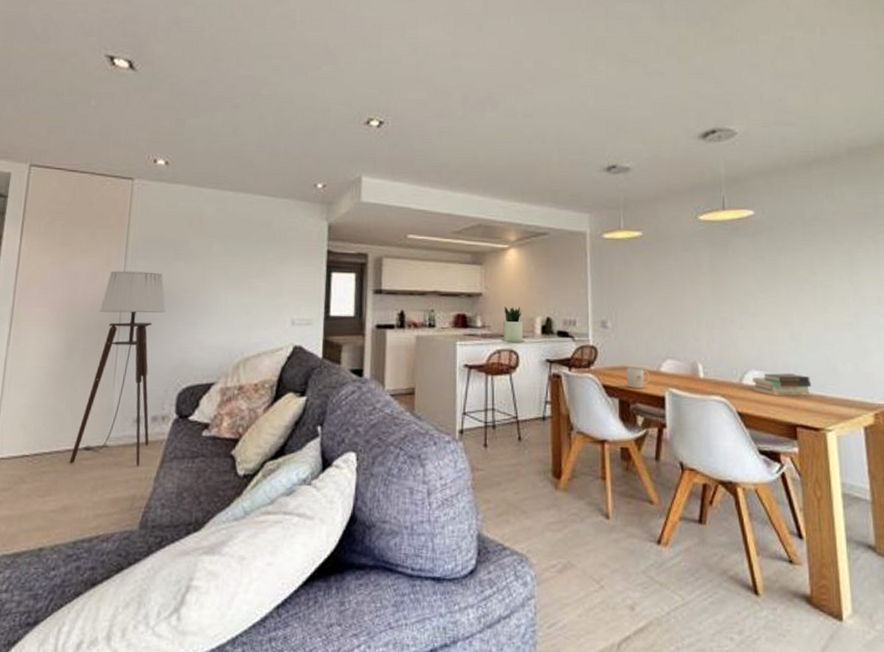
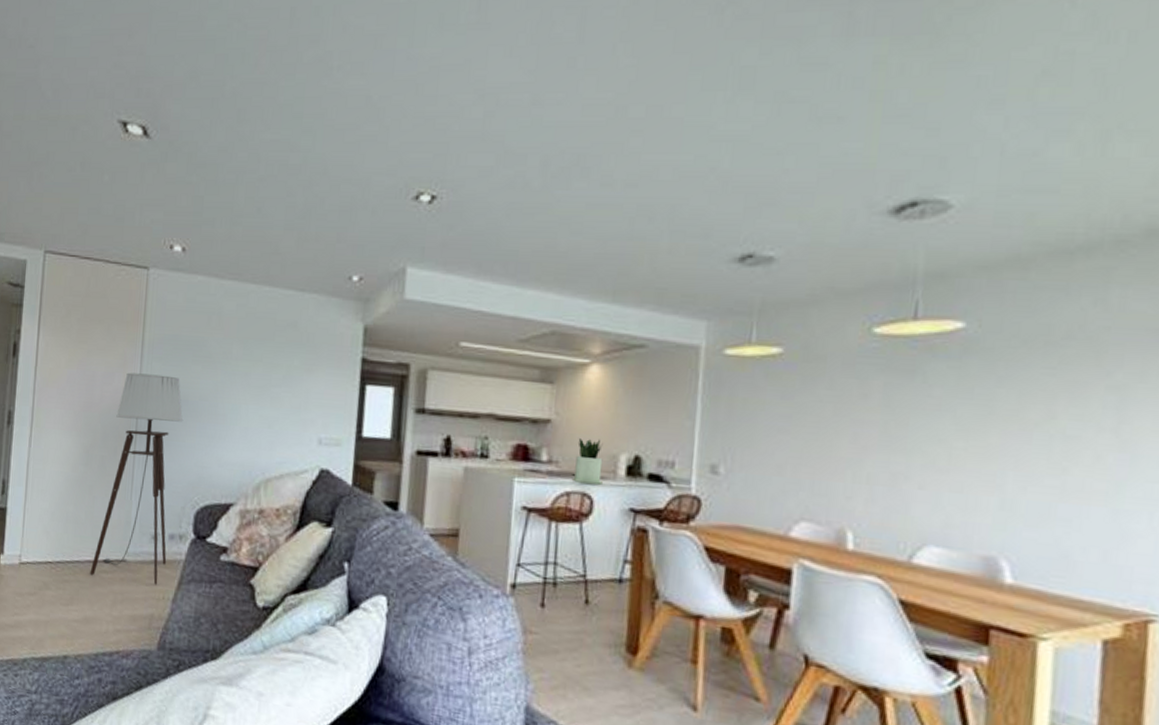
mug: present [626,367,651,389] -> none [738,527,775,556]
books: present [753,373,812,397] -> none [928,552,1024,589]

